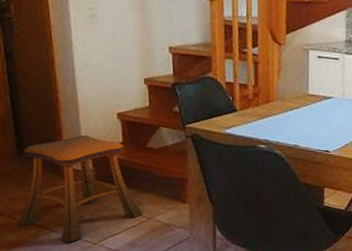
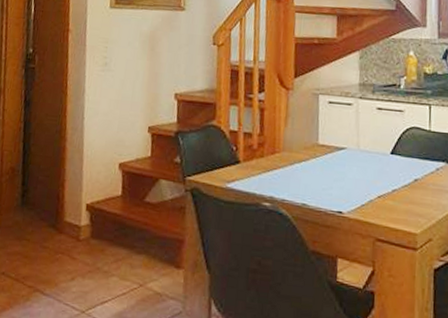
stool: present [17,135,143,242] -> none [11,186,135,309]

